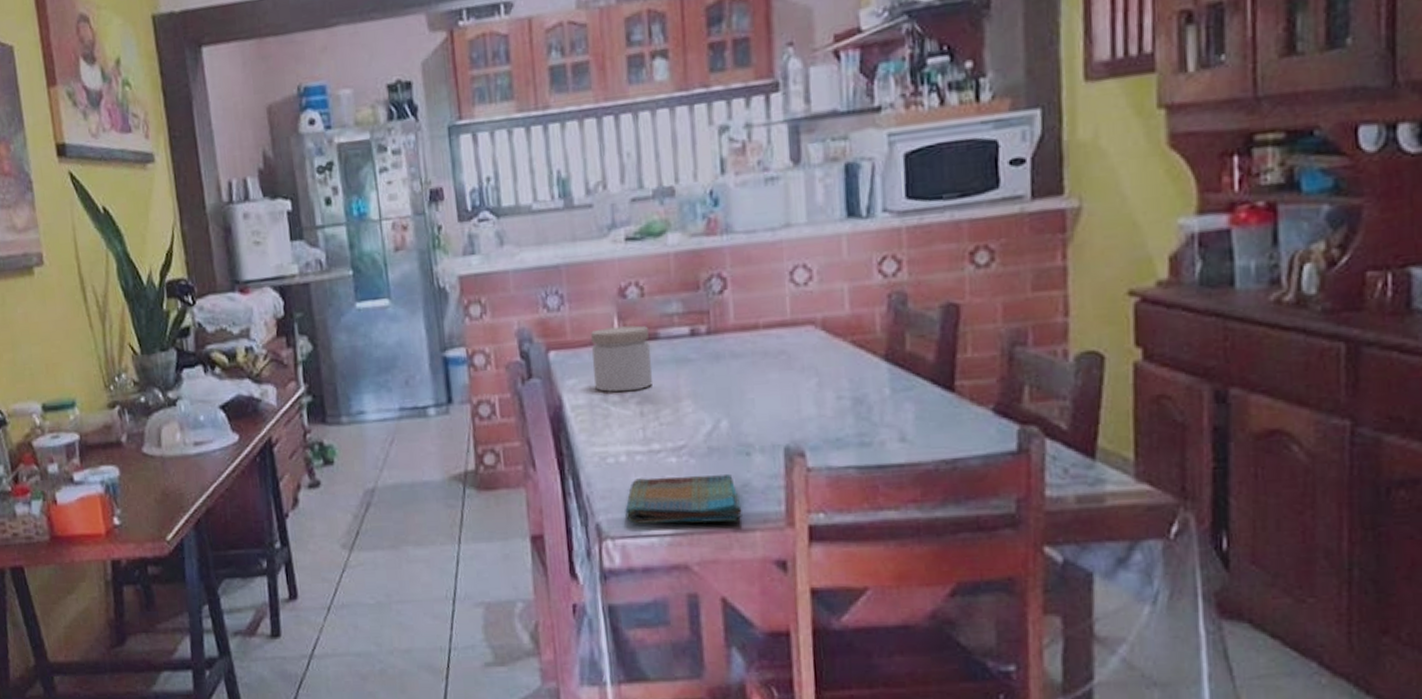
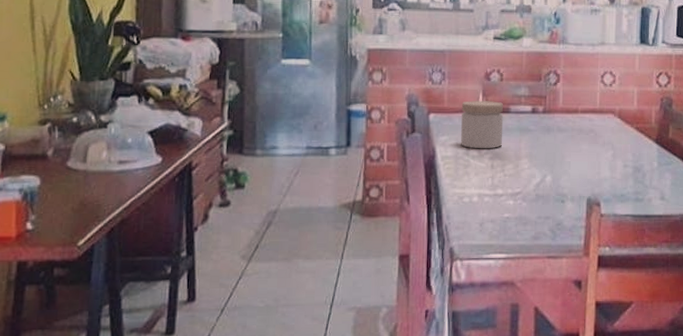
dish towel: present [625,473,742,524] -> none [472,215,555,251]

